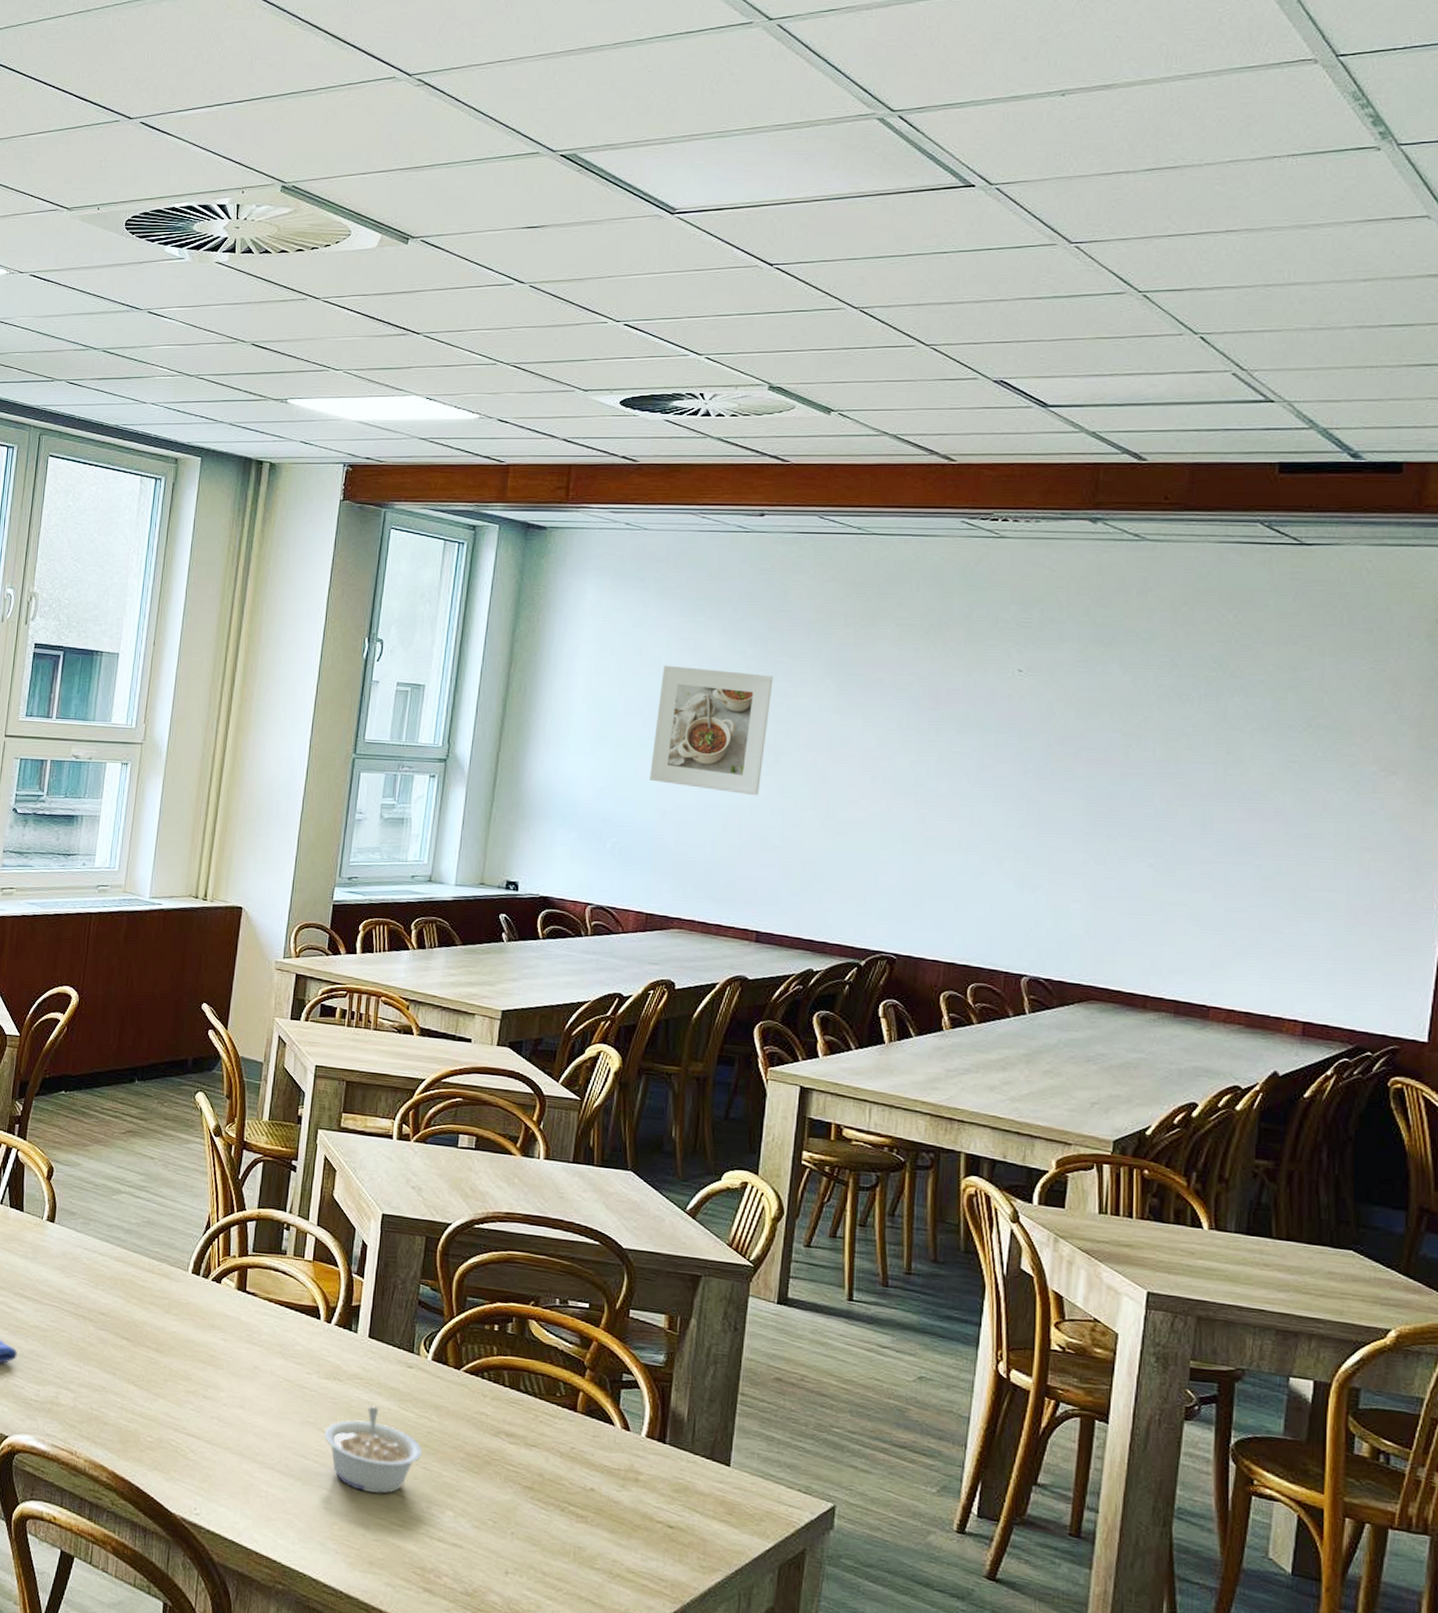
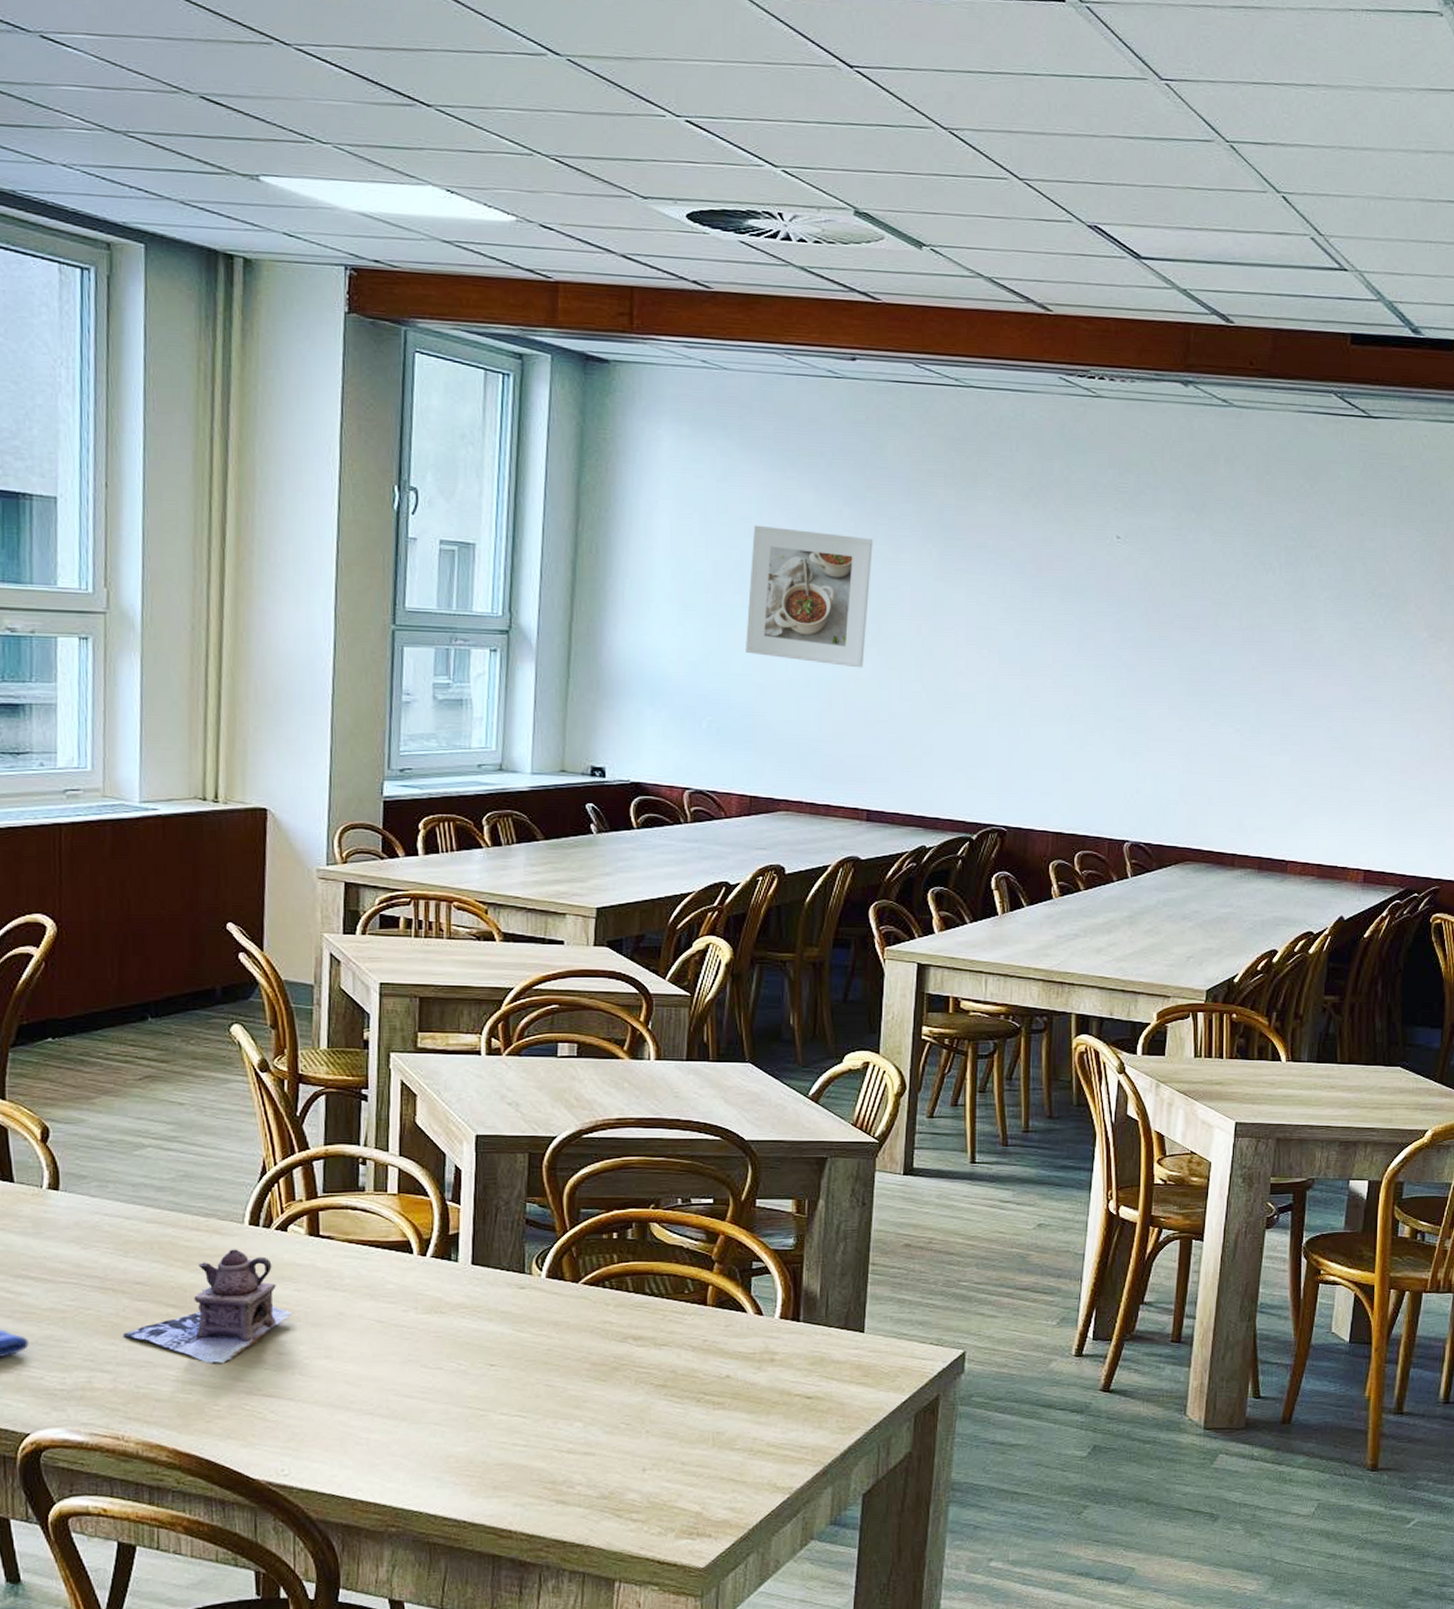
teapot: none [86,1293,219,1399] -> present [123,1249,294,1365]
legume: present [324,1406,423,1495] -> none [429,1333,544,1420]

